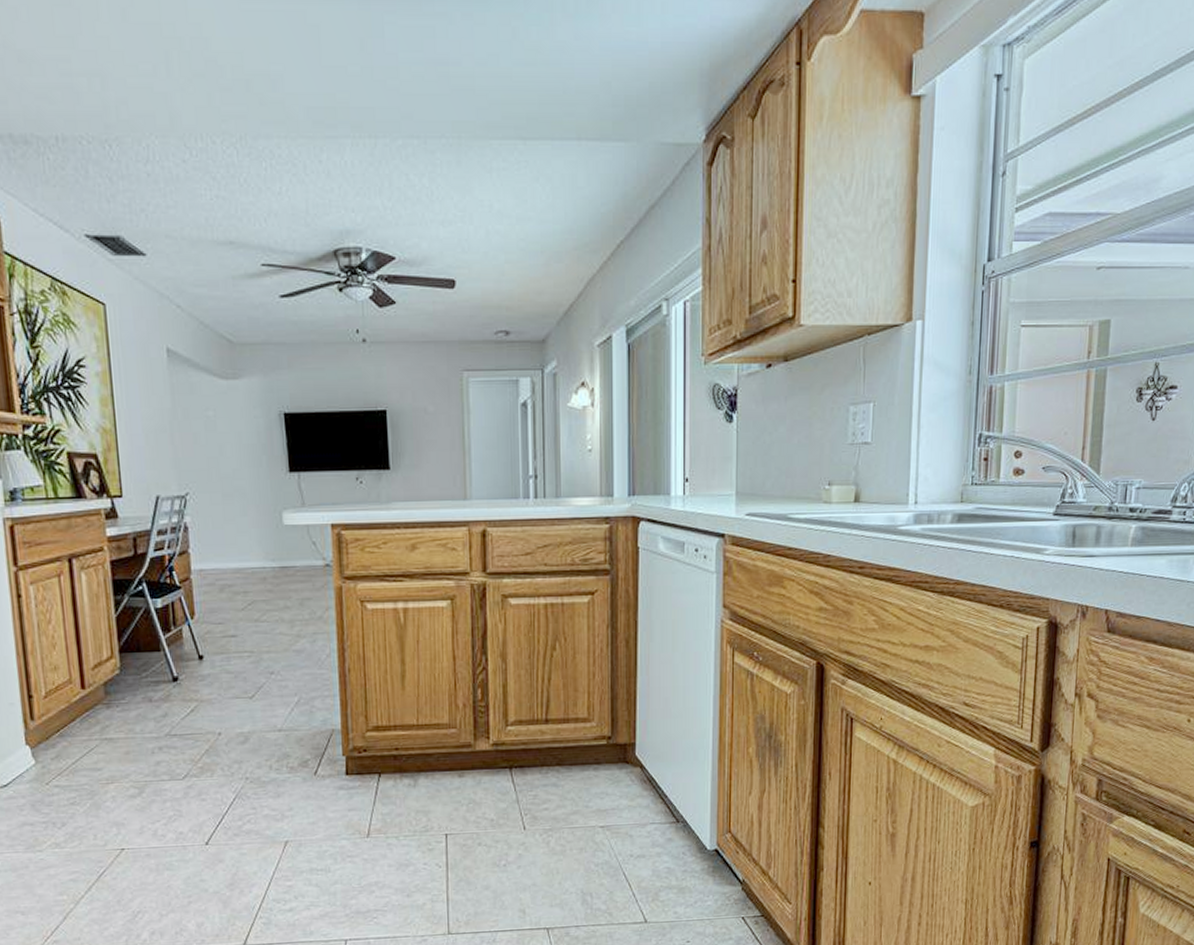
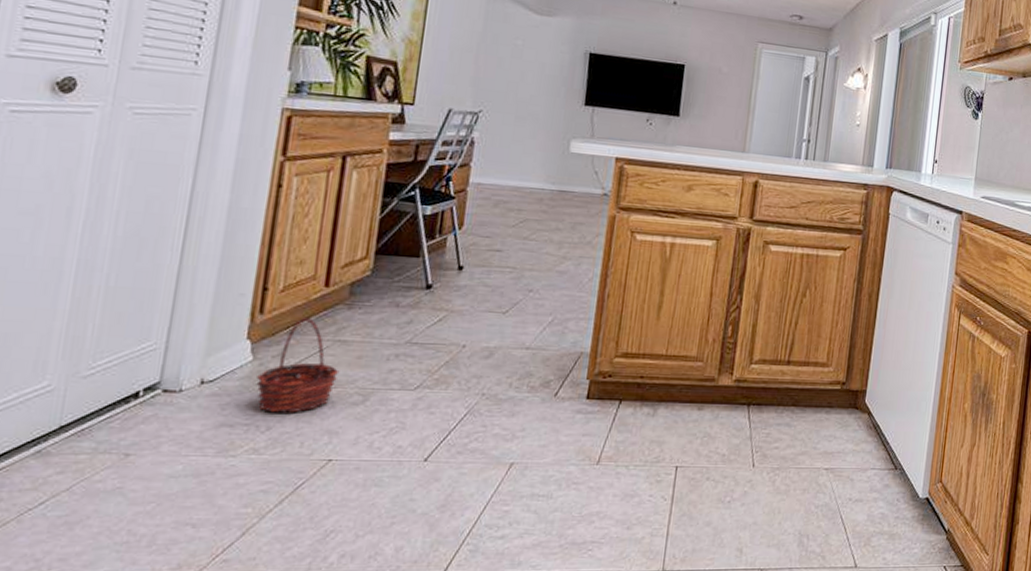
basket: none [42,720,113,810] -> present [256,318,340,413]

